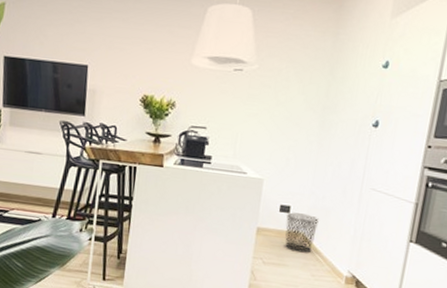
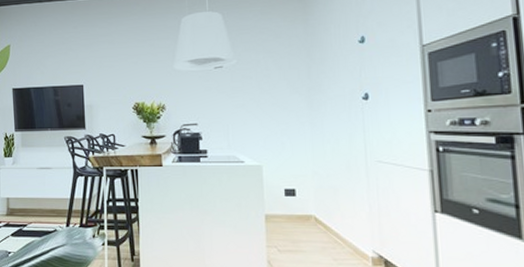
waste bin: present [284,212,319,253] -> none [292,195,328,236]

